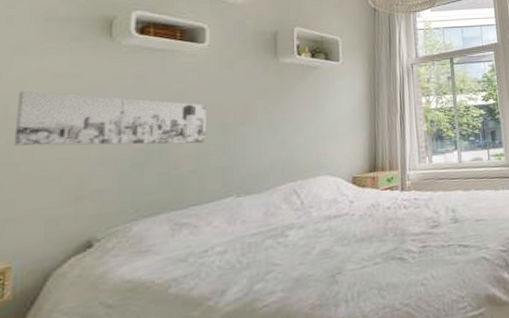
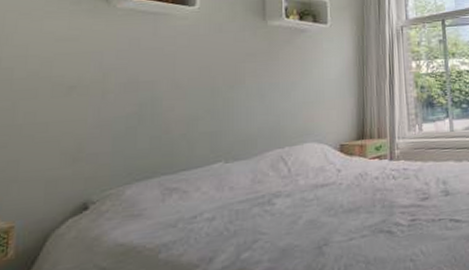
wall art: present [13,90,206,146] -> none [17,53,196,108]

